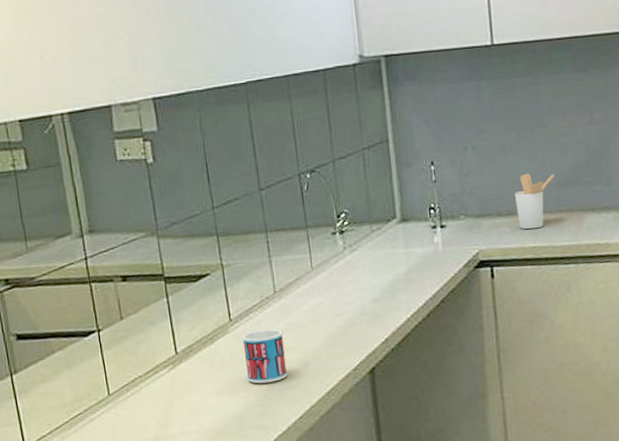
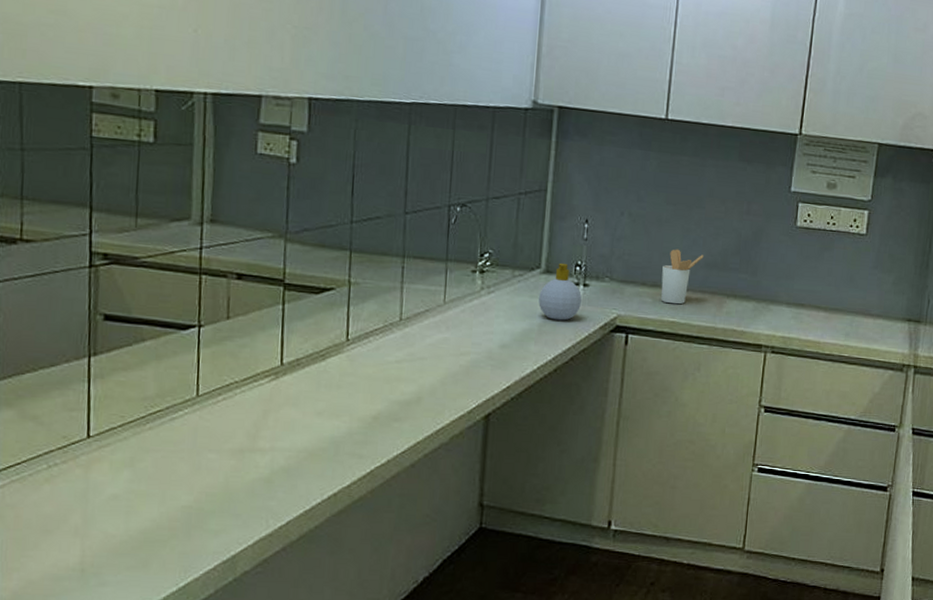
mug: present [242,329,287,384] -> none [355,355,400,412]
soap bottle: none [399,208,443,267] -> present [538,262,582,321]

